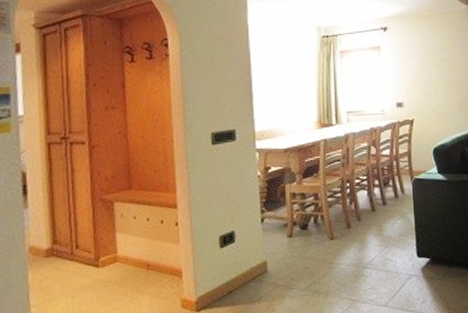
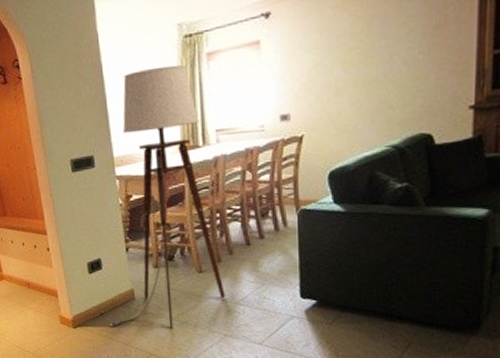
floor lamp: none [239,57,354,304] -> present [110,65,225,329]

